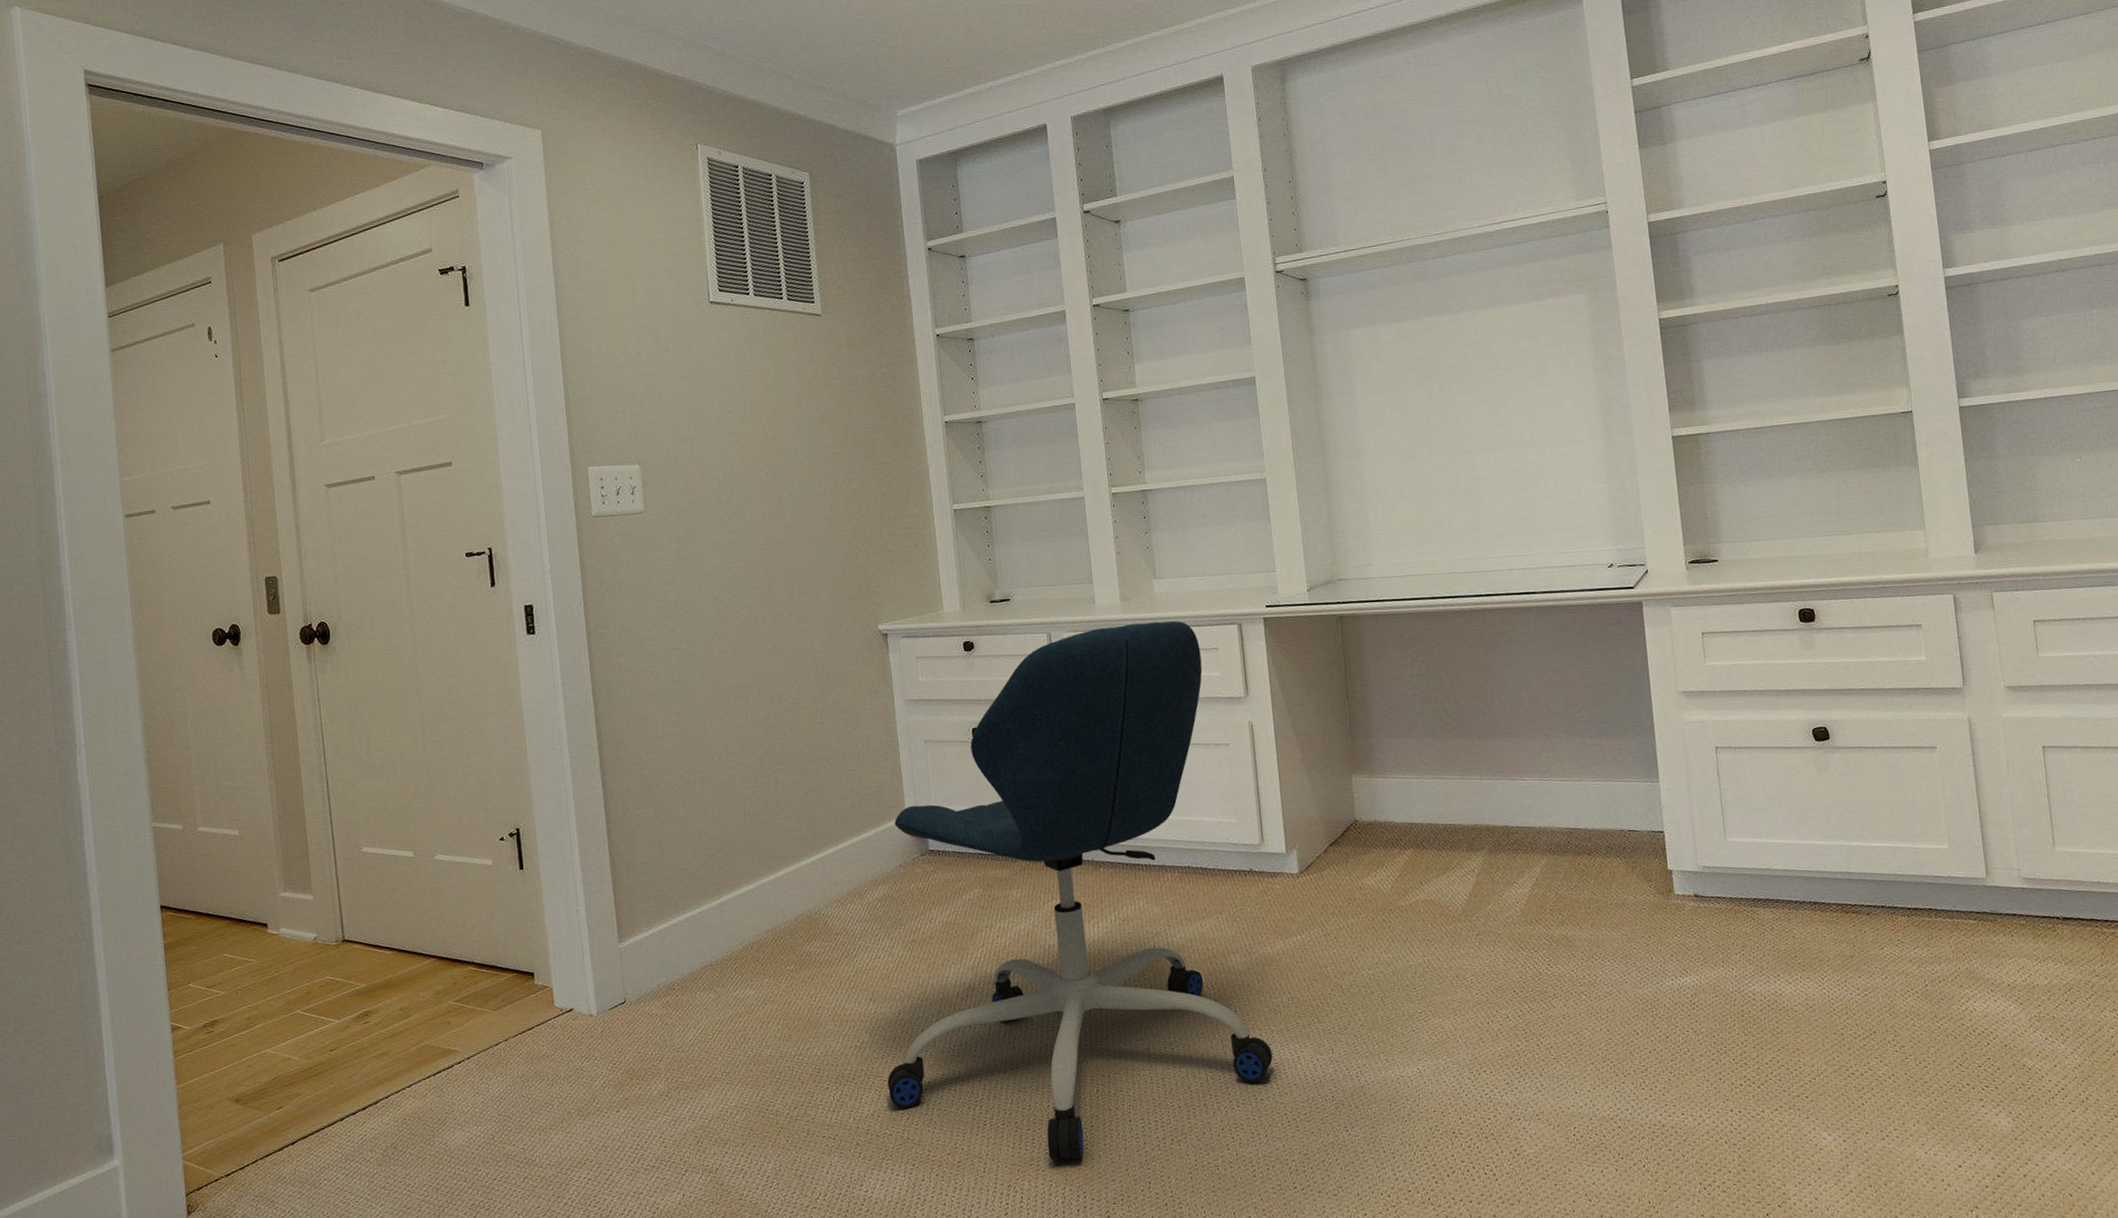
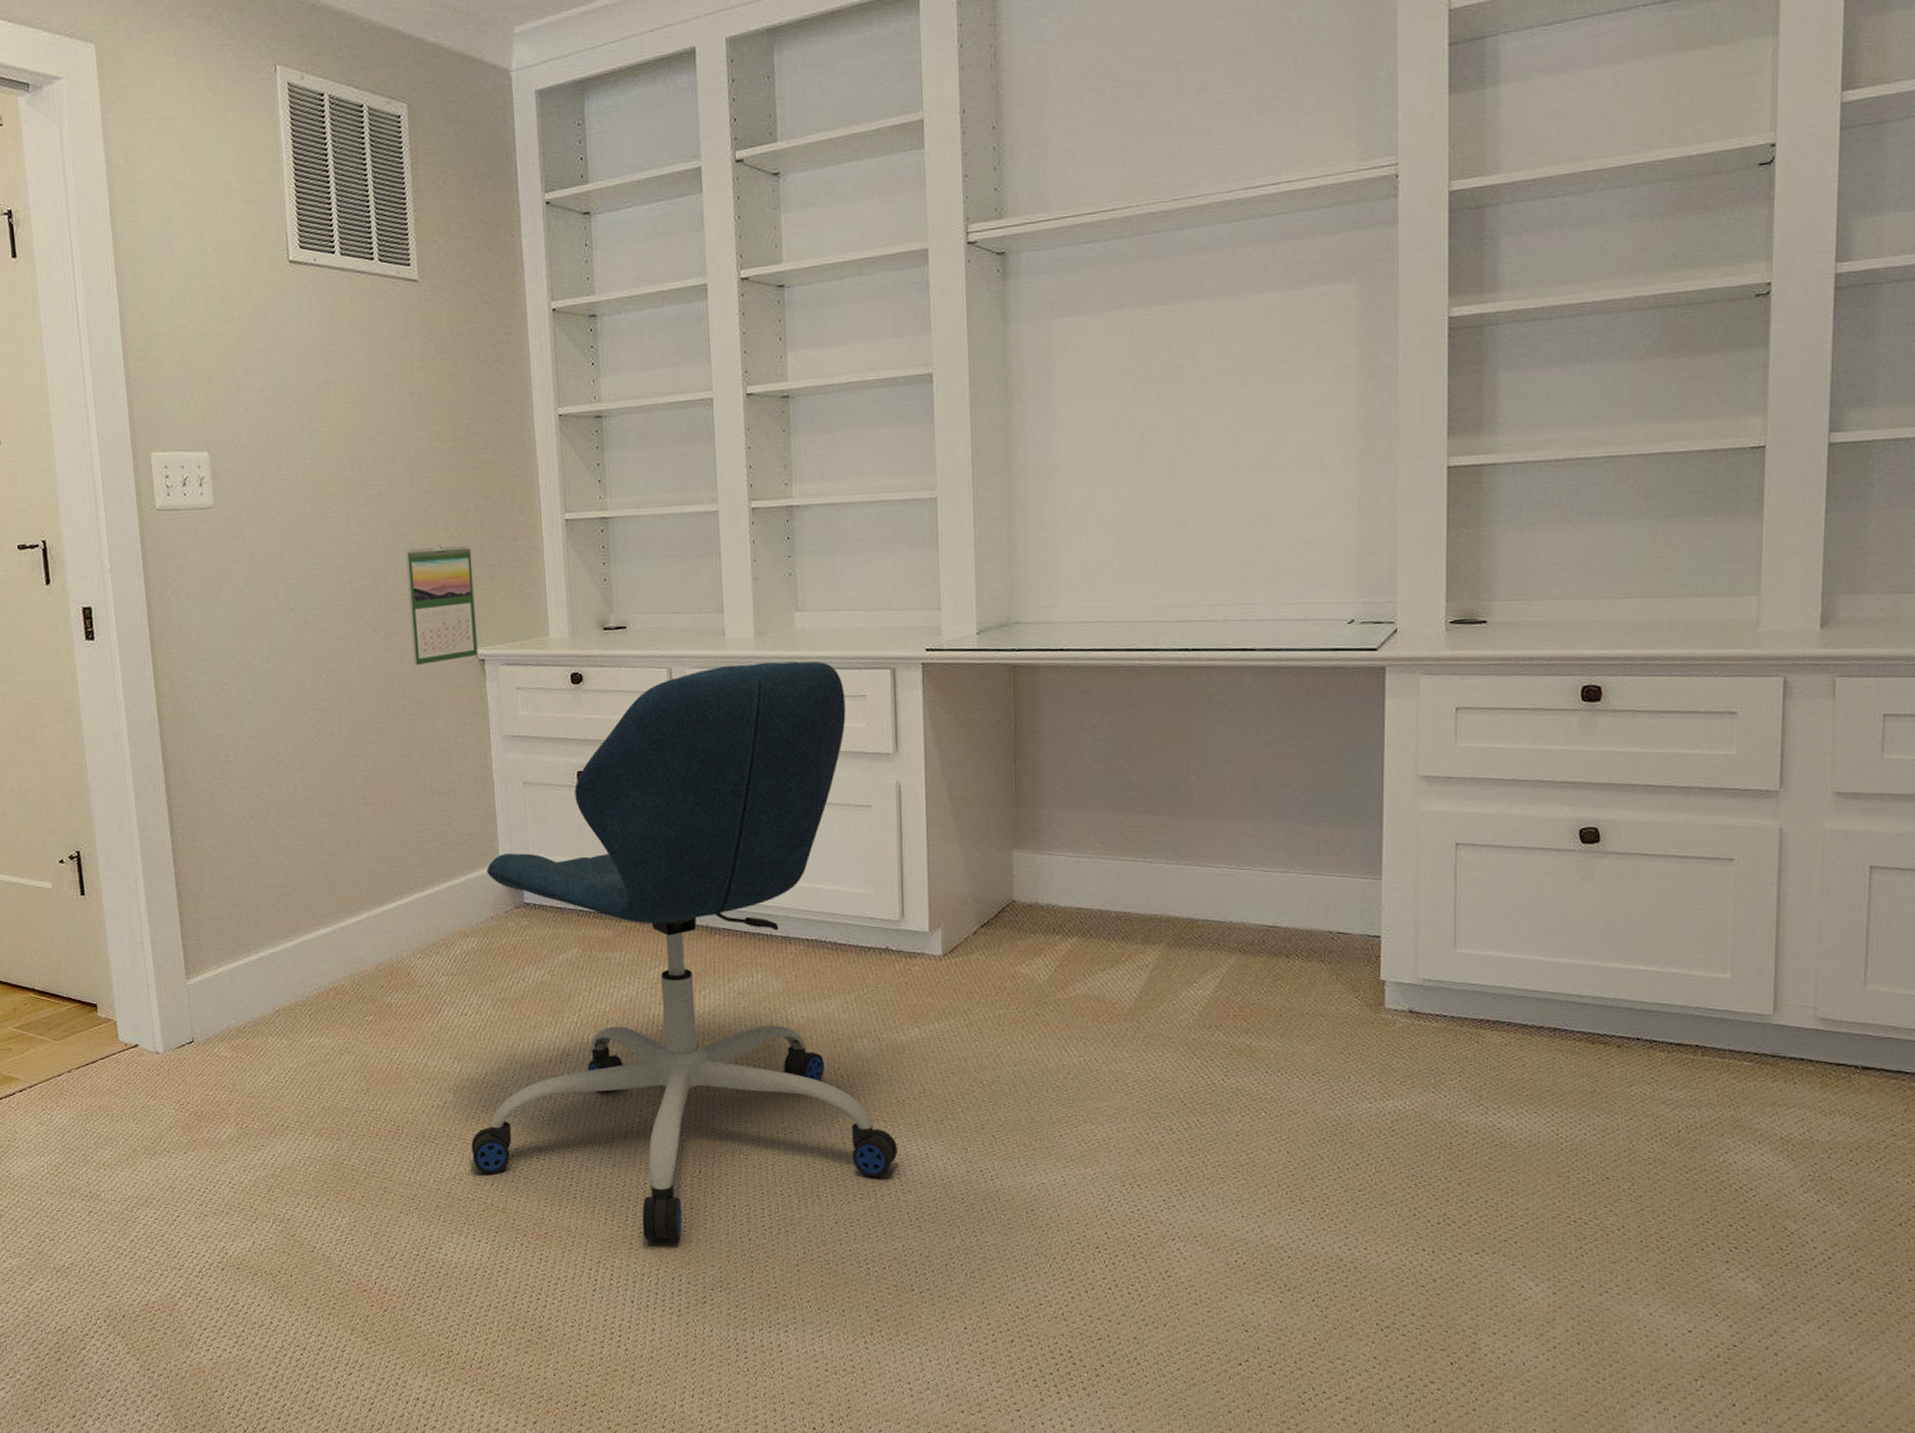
calendar: none [815,535,882,643] -> present [405,545,478,666]

